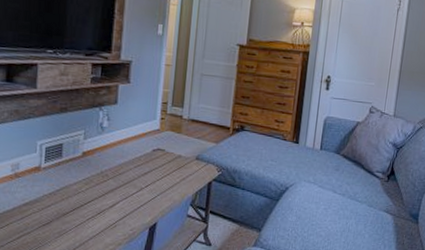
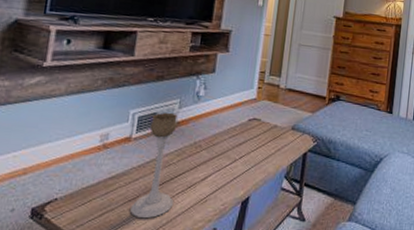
candle holder: none [45,143,86,242] -> present [130,112,178,219]

